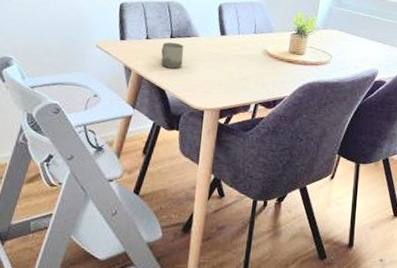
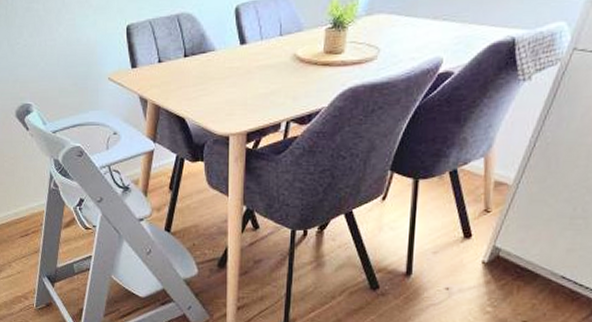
cup: present [161,42,184,69] -> none [176,61,201,93]

